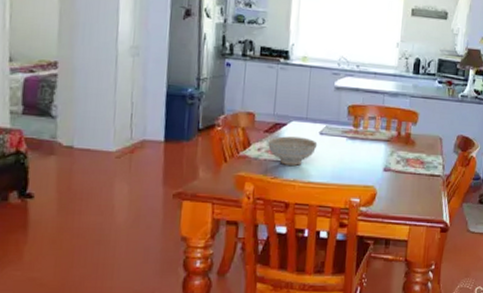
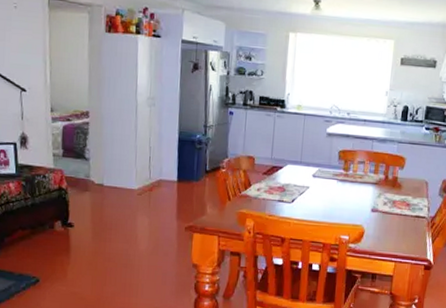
decorative bowl: present [267,136,318,166] -> none [265,178,311,205]

